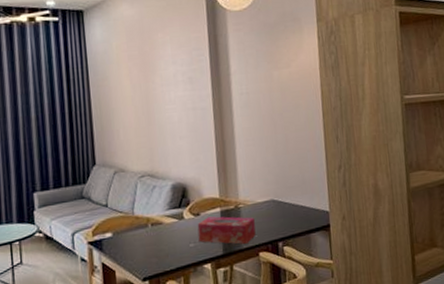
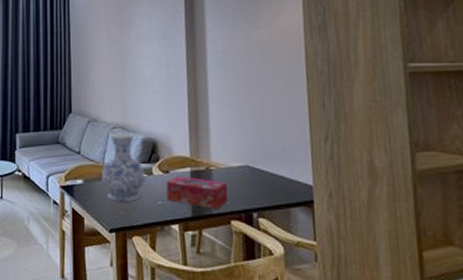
vase: none [131,180,177,250] -> present [101,132,145,201]

